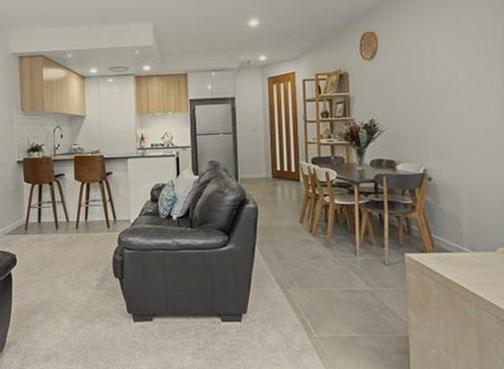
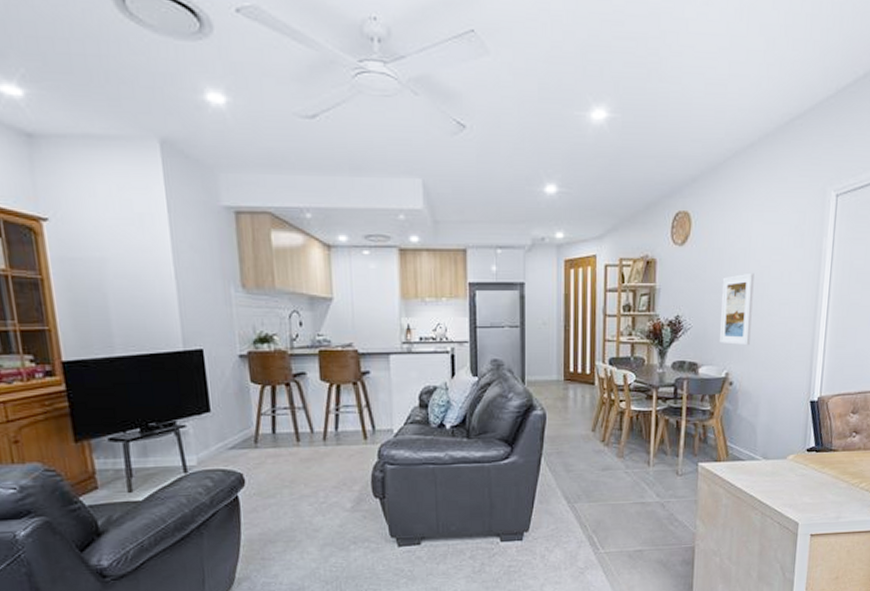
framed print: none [411,79,445,144] -> present [719,272,755,346]

